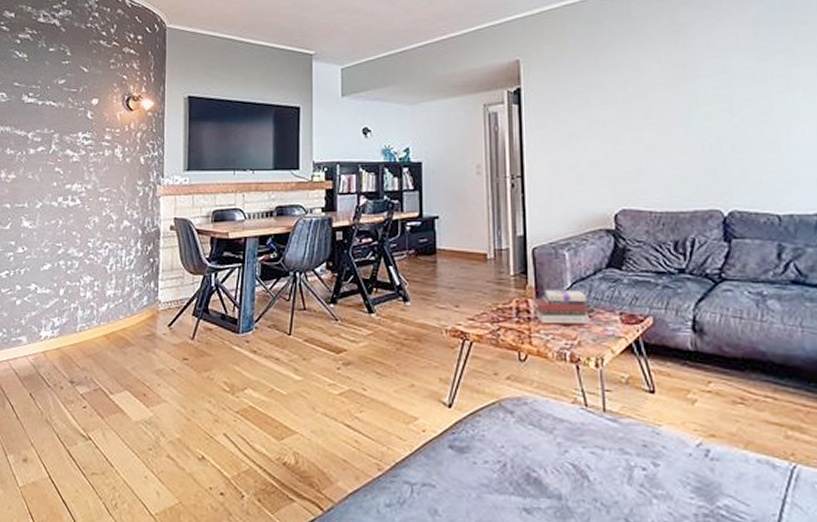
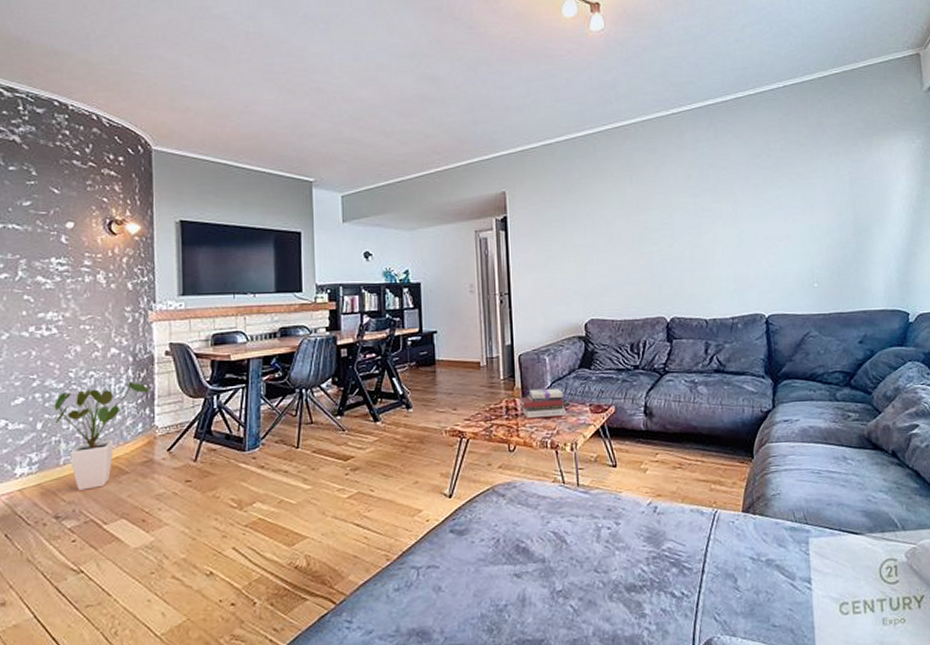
house plant: none [74,253,155,358] -> present [54,380,150,490]

